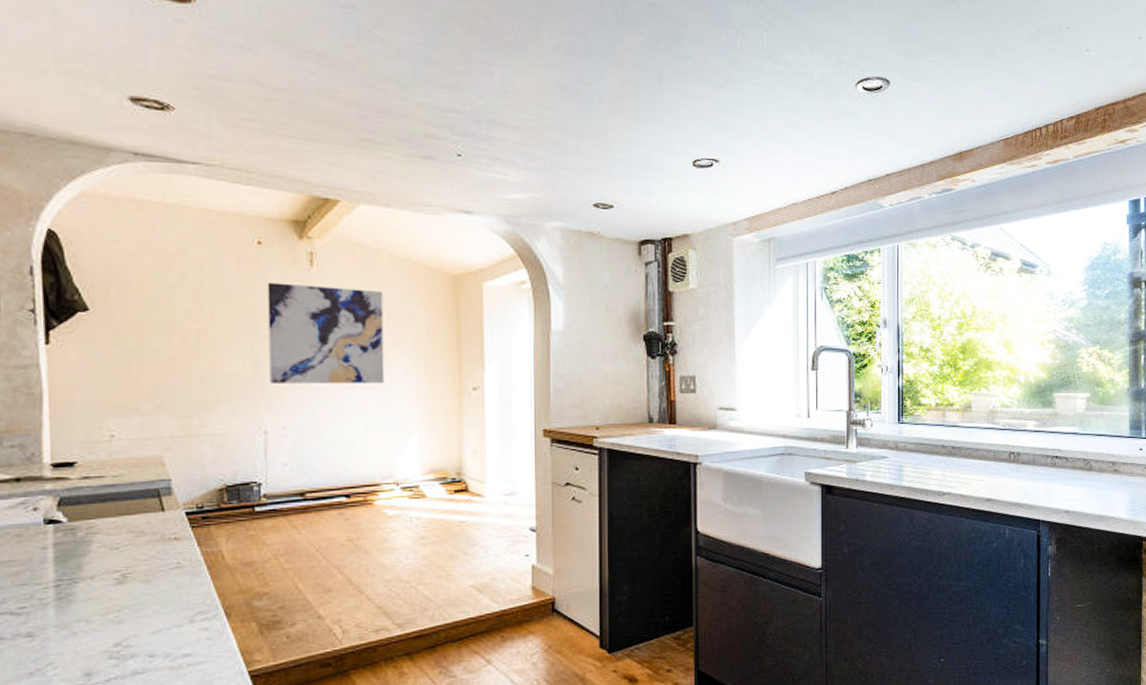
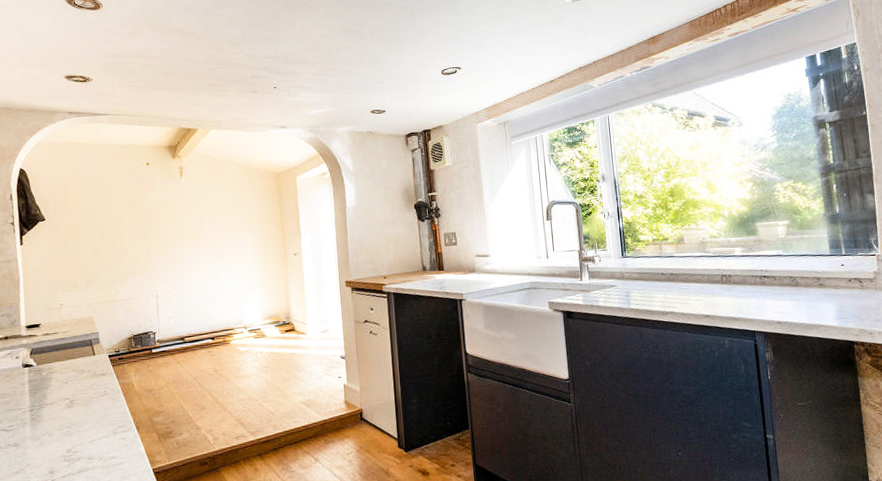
wall art: present [267,283,385,383] -> none [154,189,233,261]

